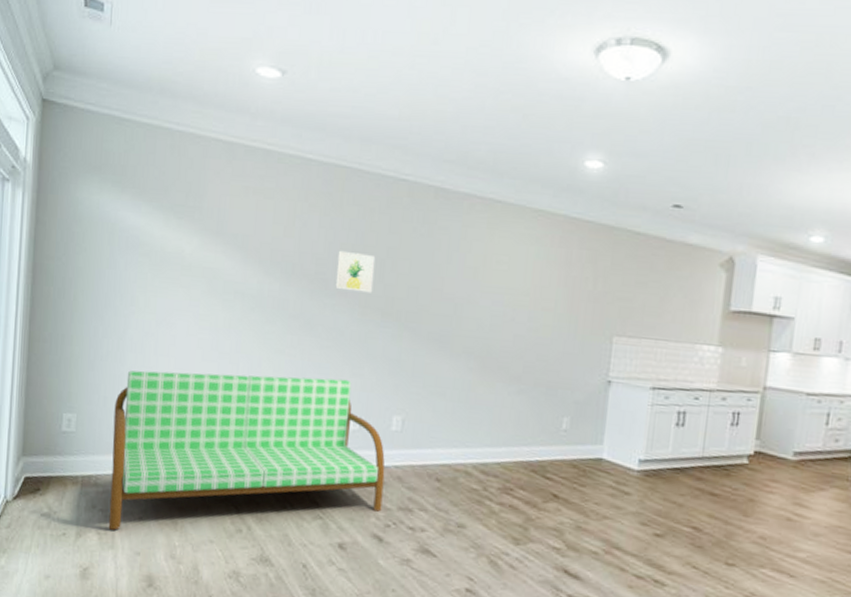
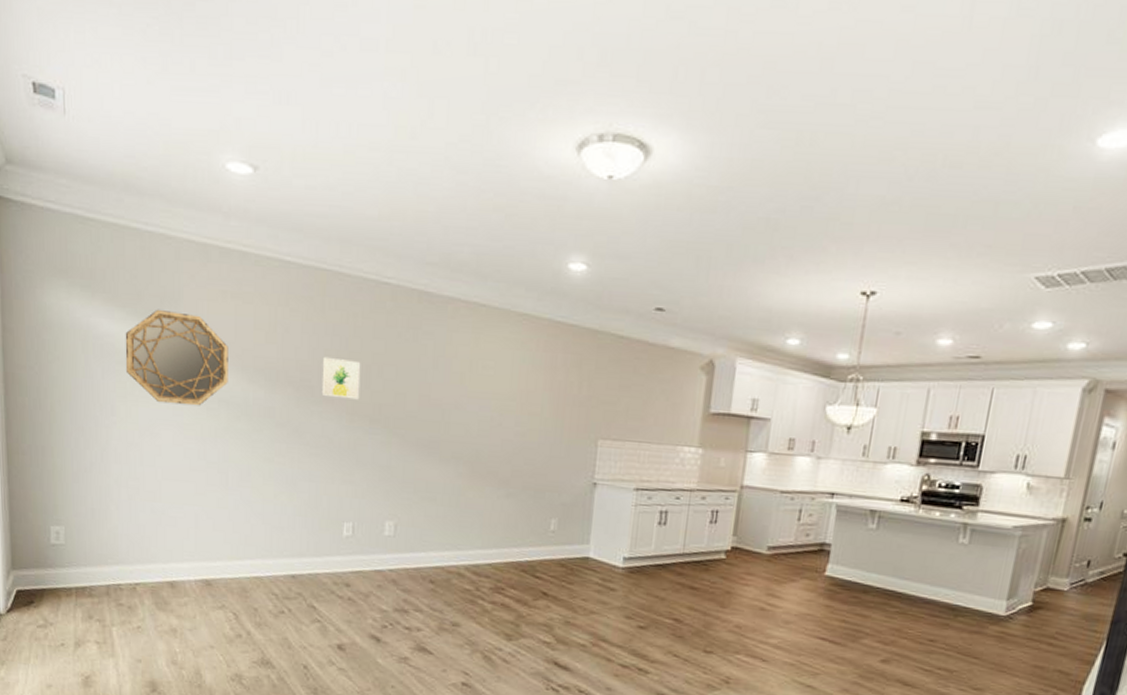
sofa: present [108,370,385,530] -> none [103,481,380,639]
home mirror: none [147,203,248,298] -> present [125,309,228,406]

